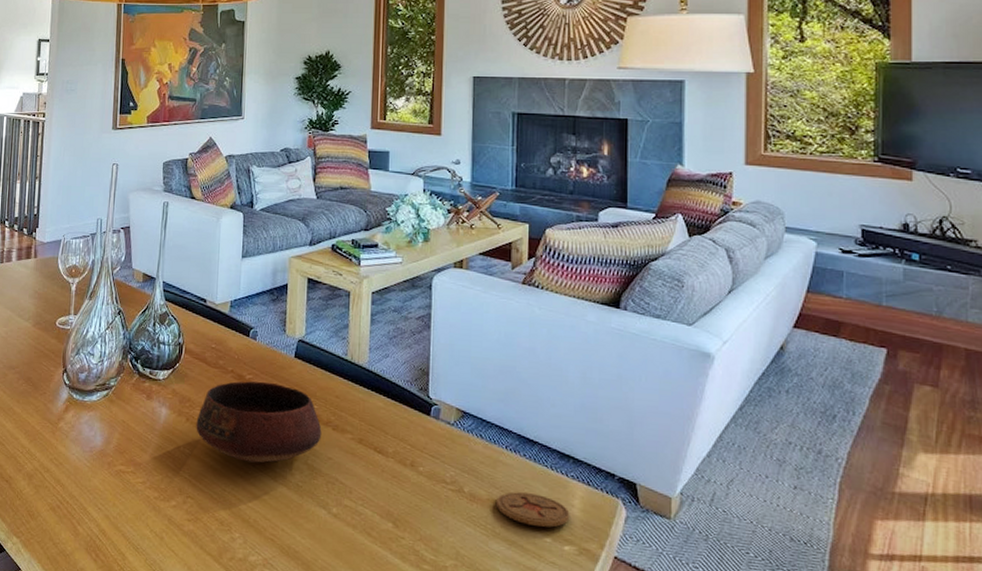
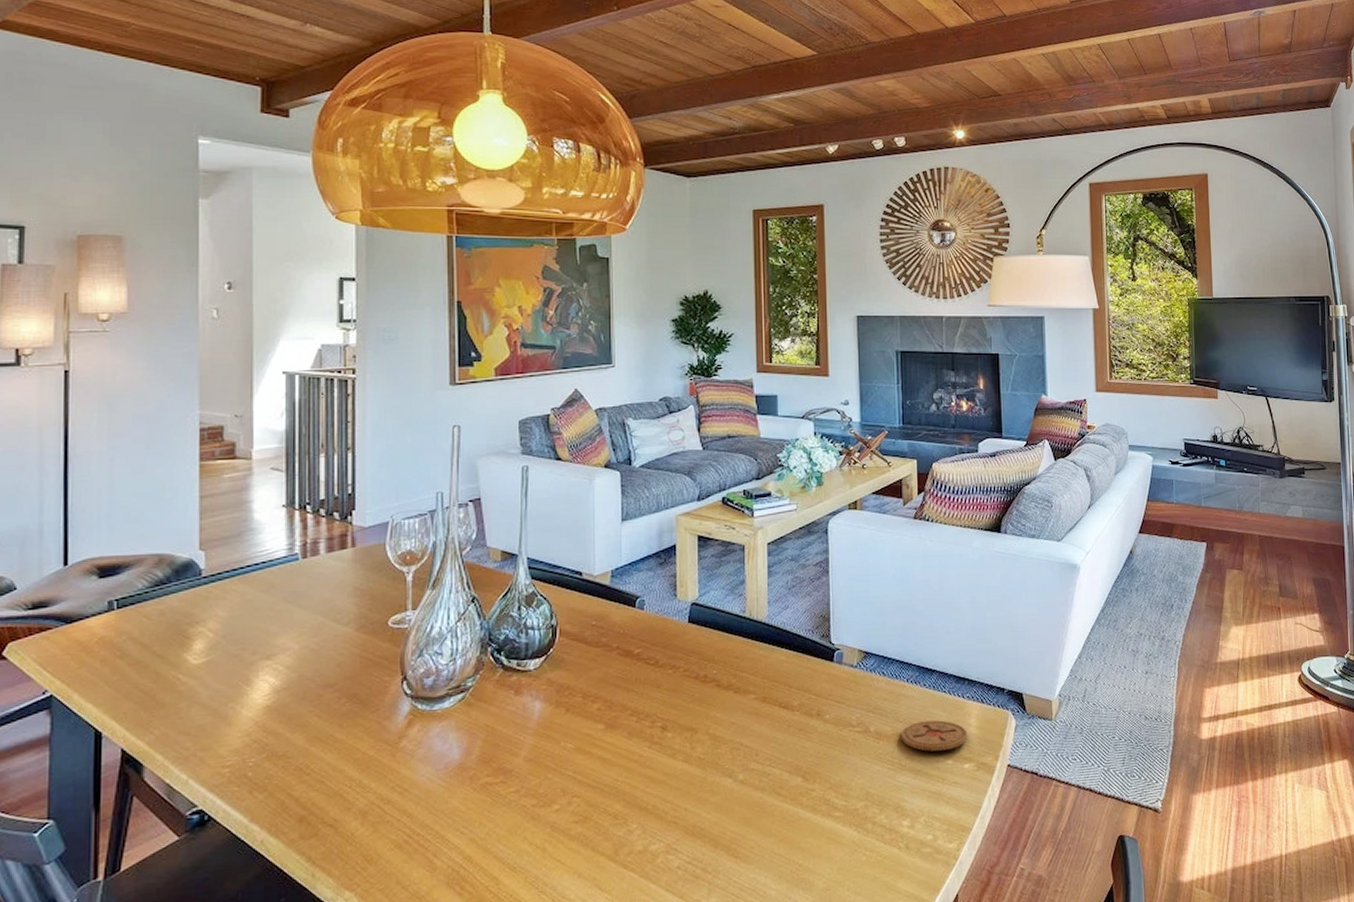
bowl: present [196,381,322,463] -> none [578,653,723,744]

